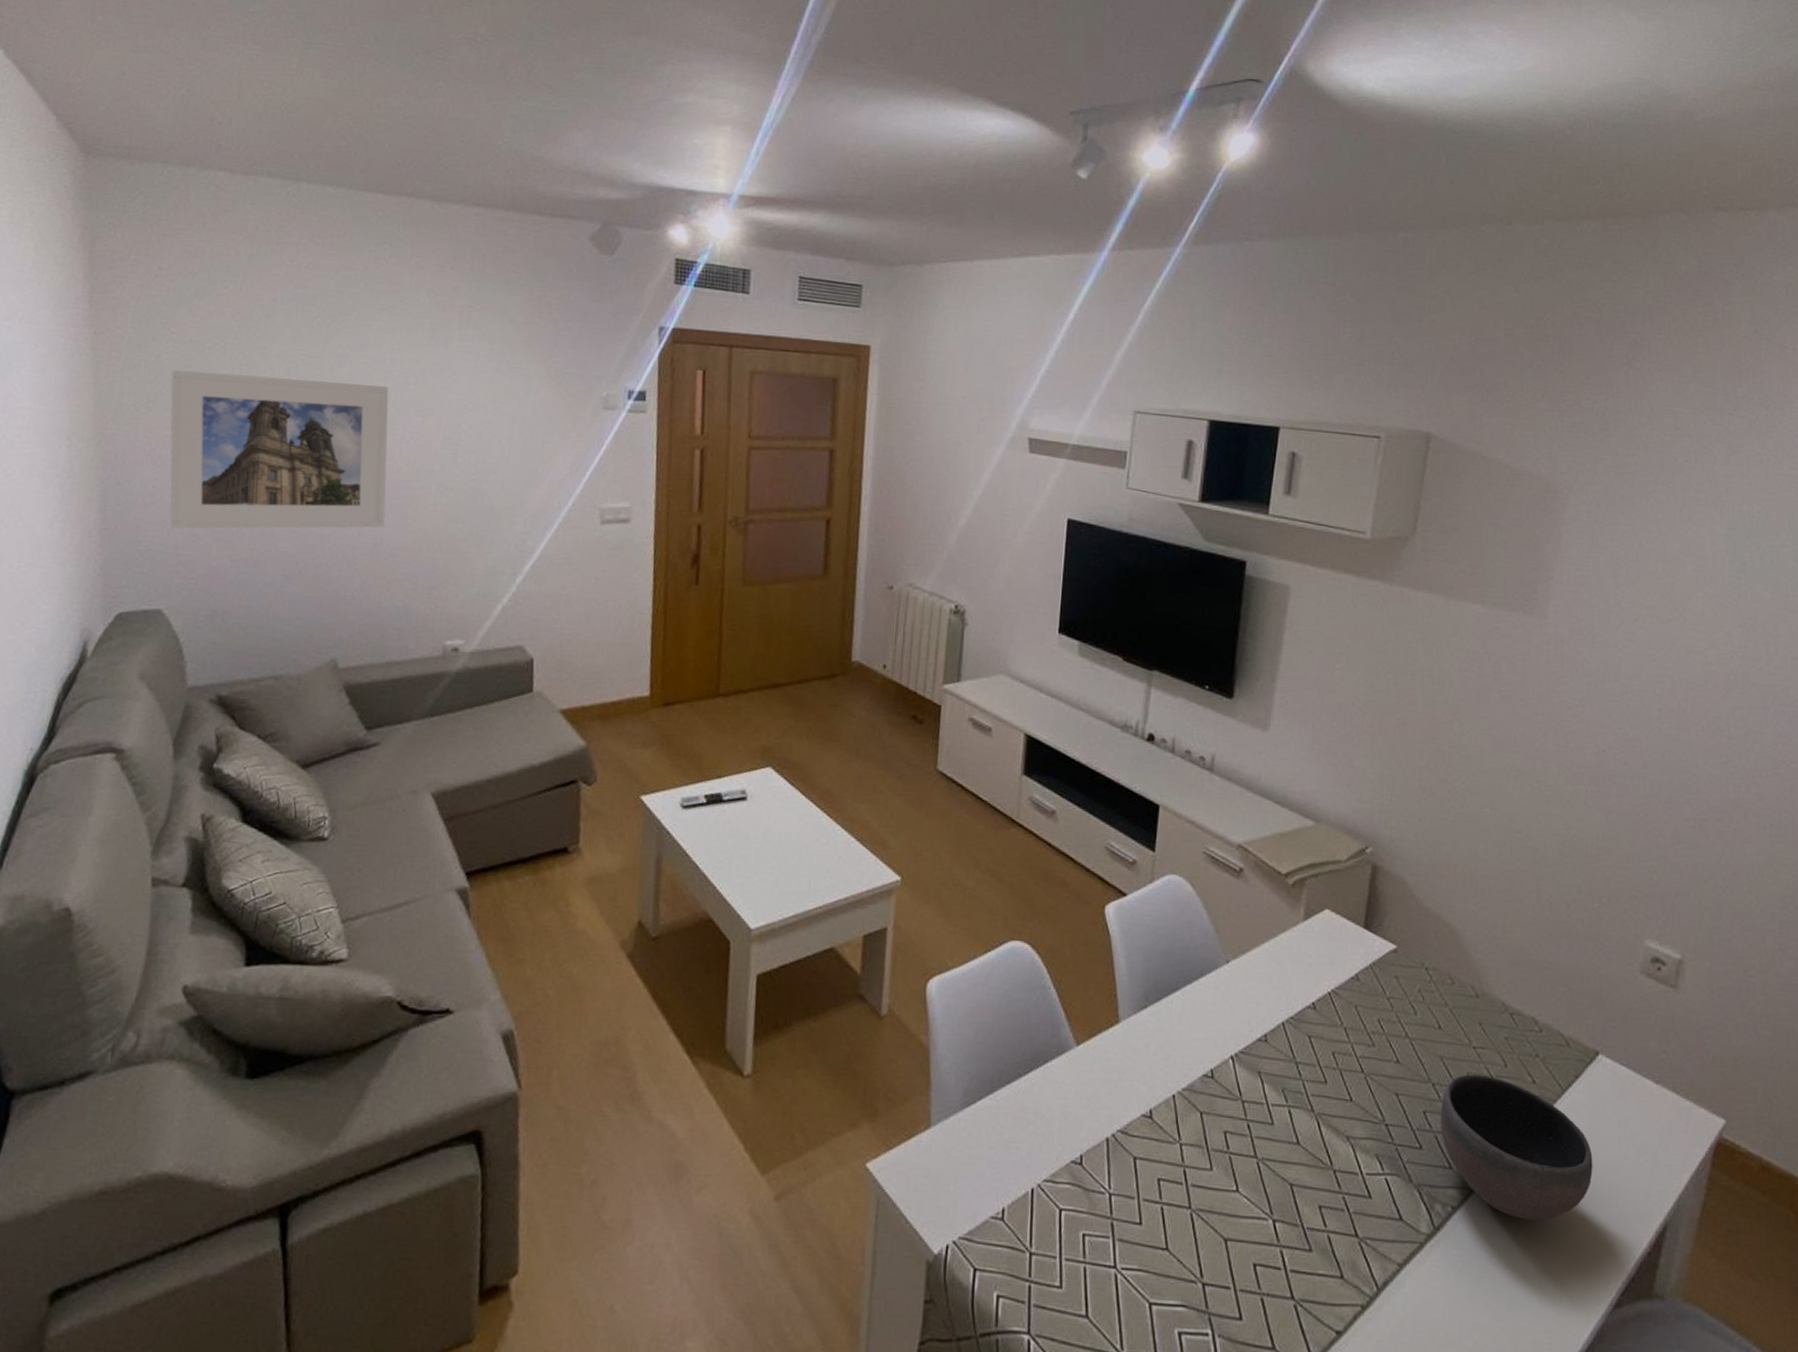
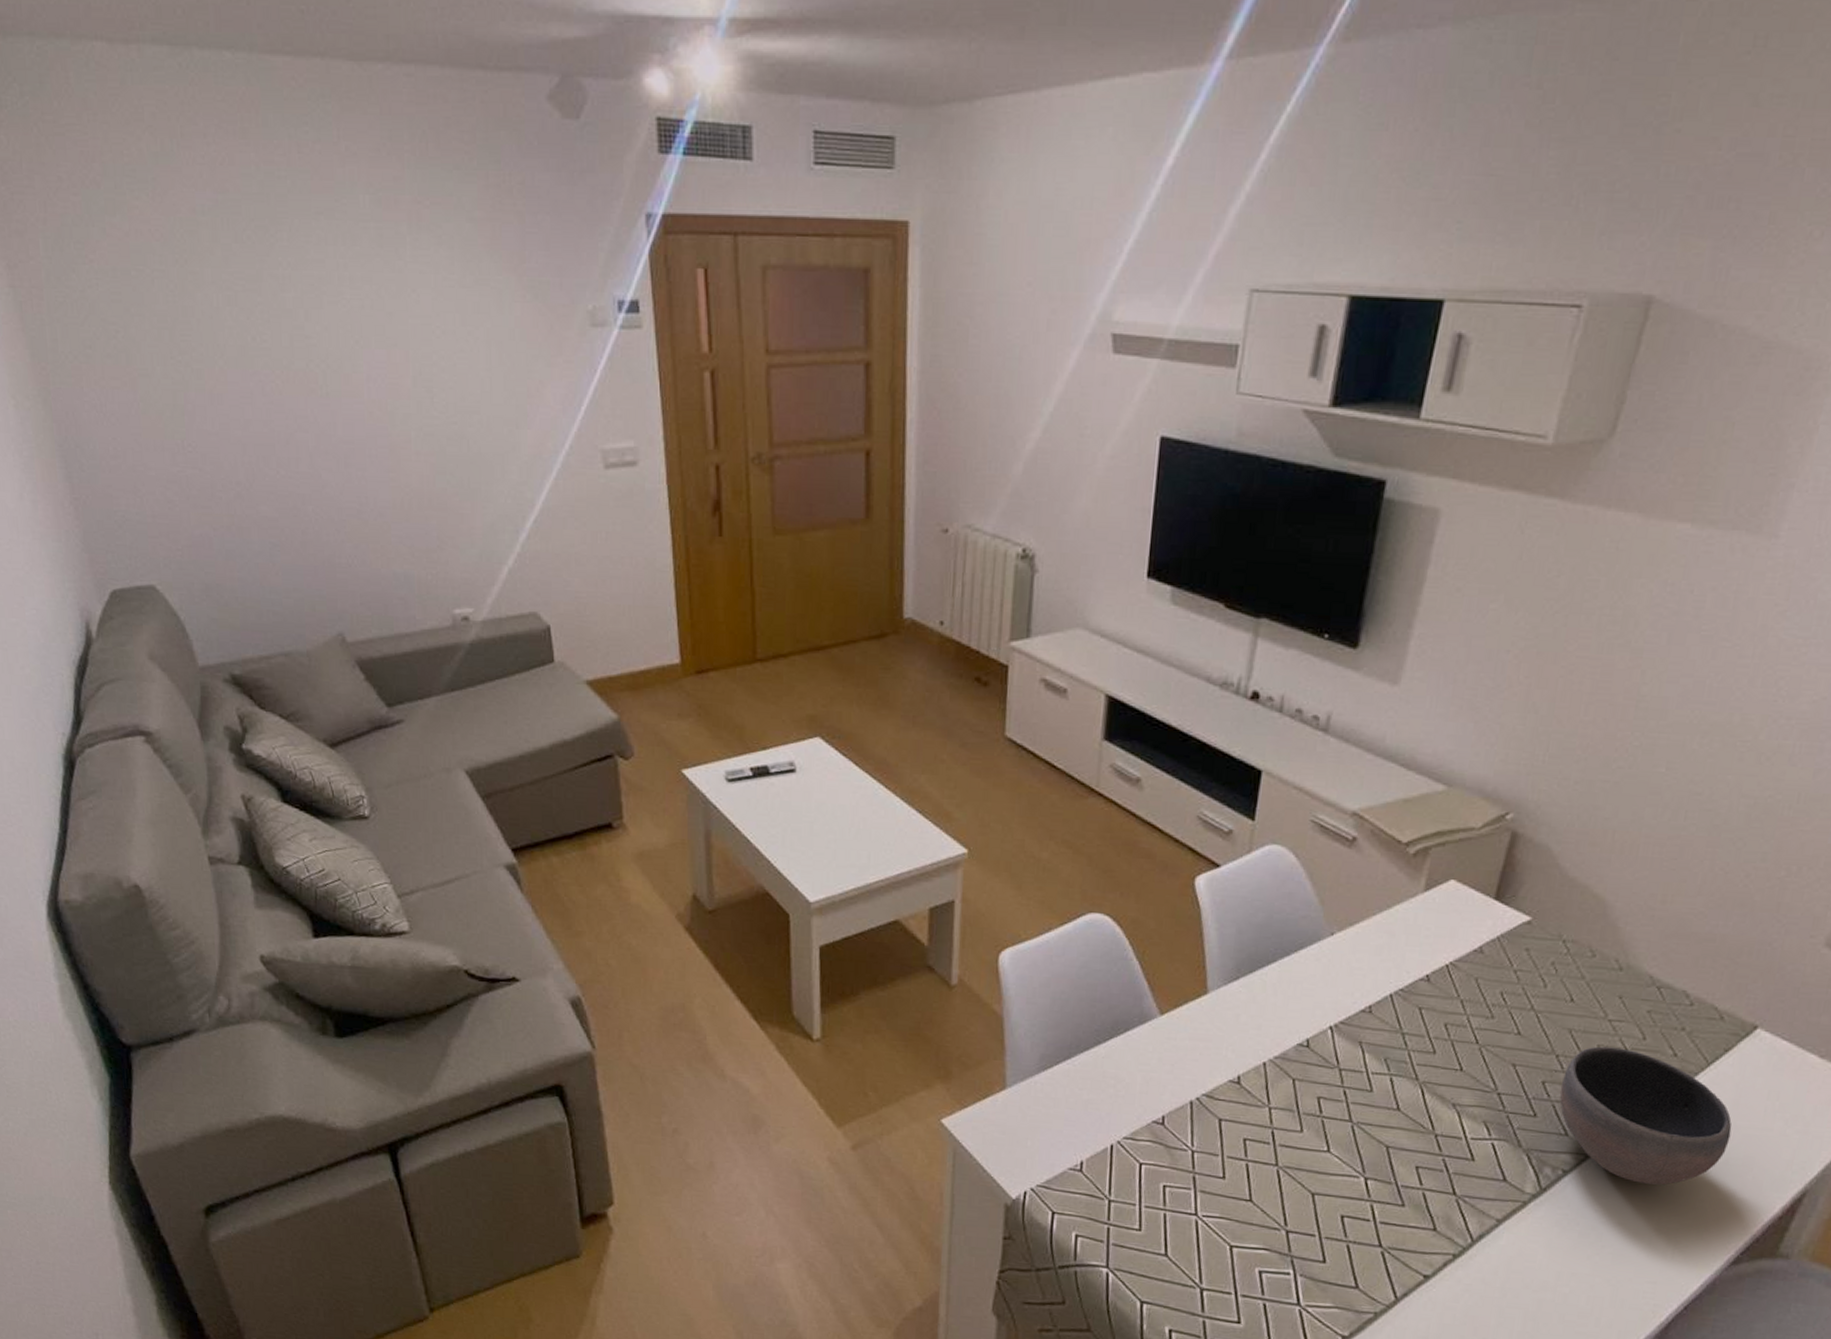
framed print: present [170,369,389,529] -> none [101,306,367,496]

